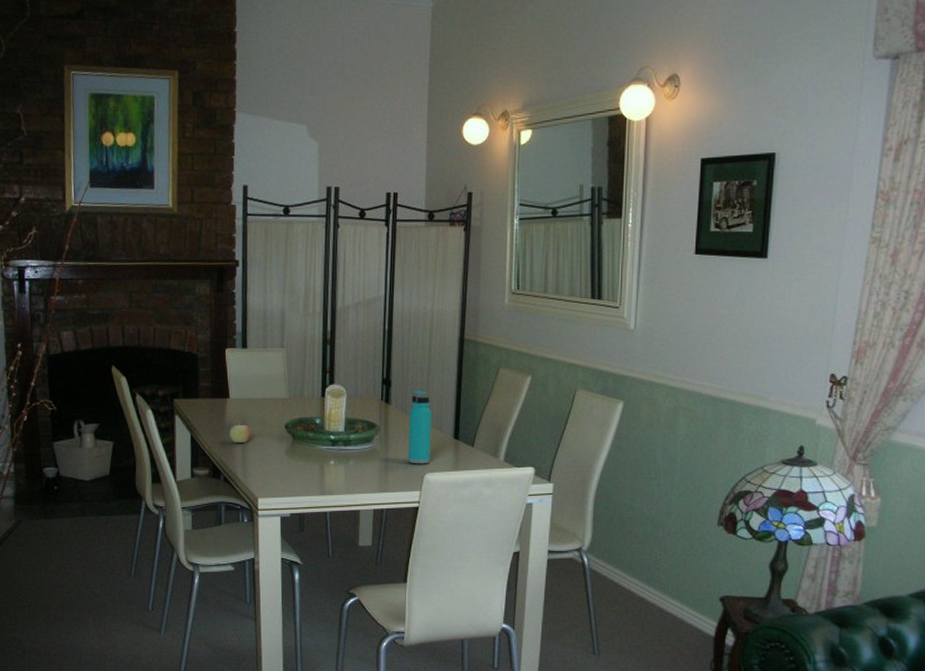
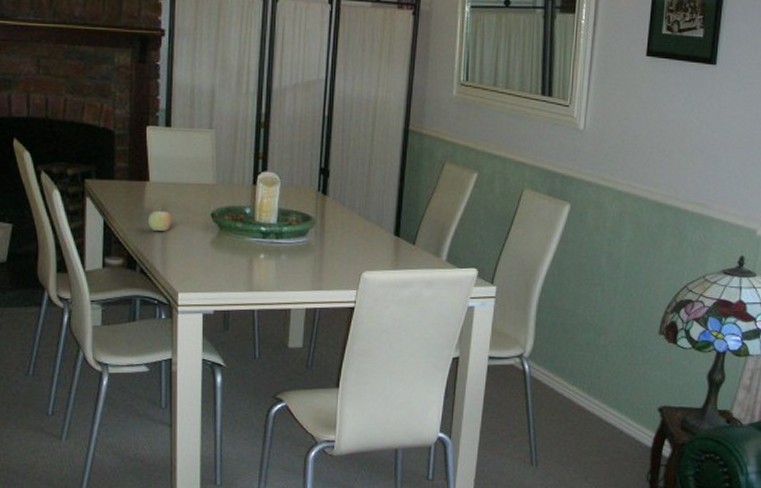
water bottle: present [408,390,432,464] -> none [345,182,372,262]

